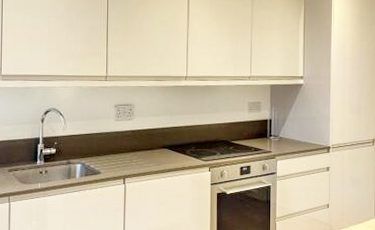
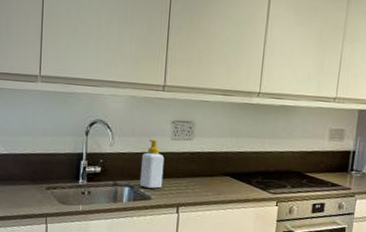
soap bottle: none [90,122,110,164] -> present [139,140,165,189]

